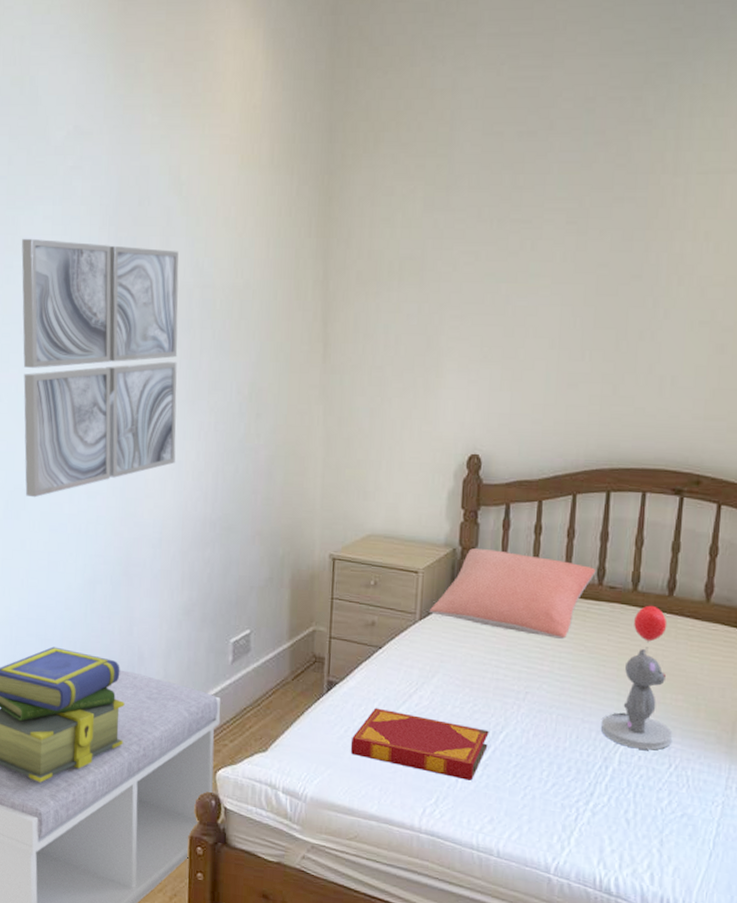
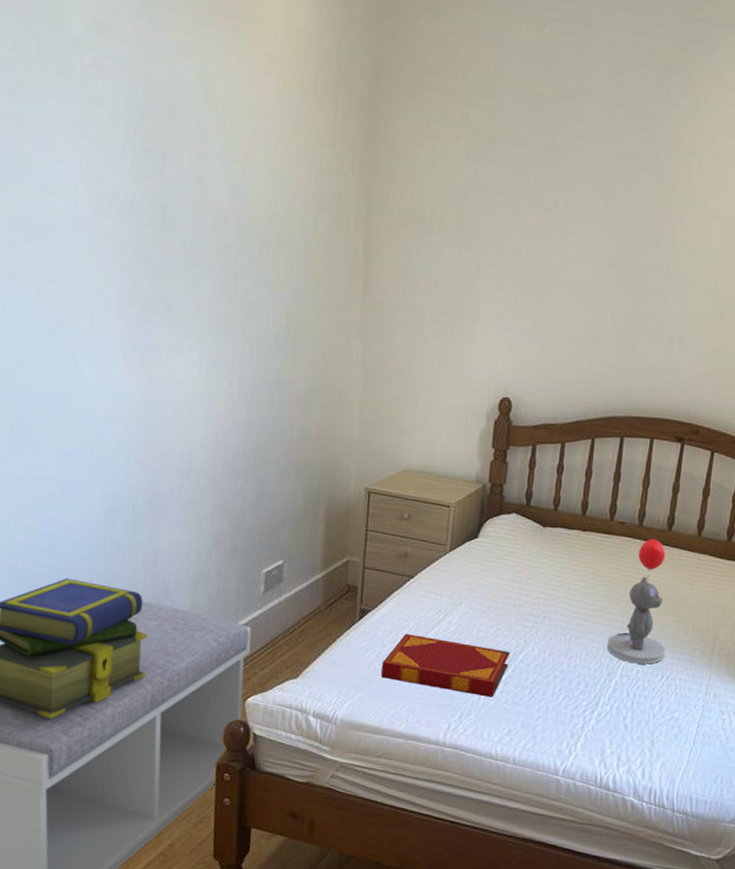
wall art: present [21,238,179,498] -> none [29,136,213,421]
pillow: present [430,548,596,639] -> none [460,485,609,568]

